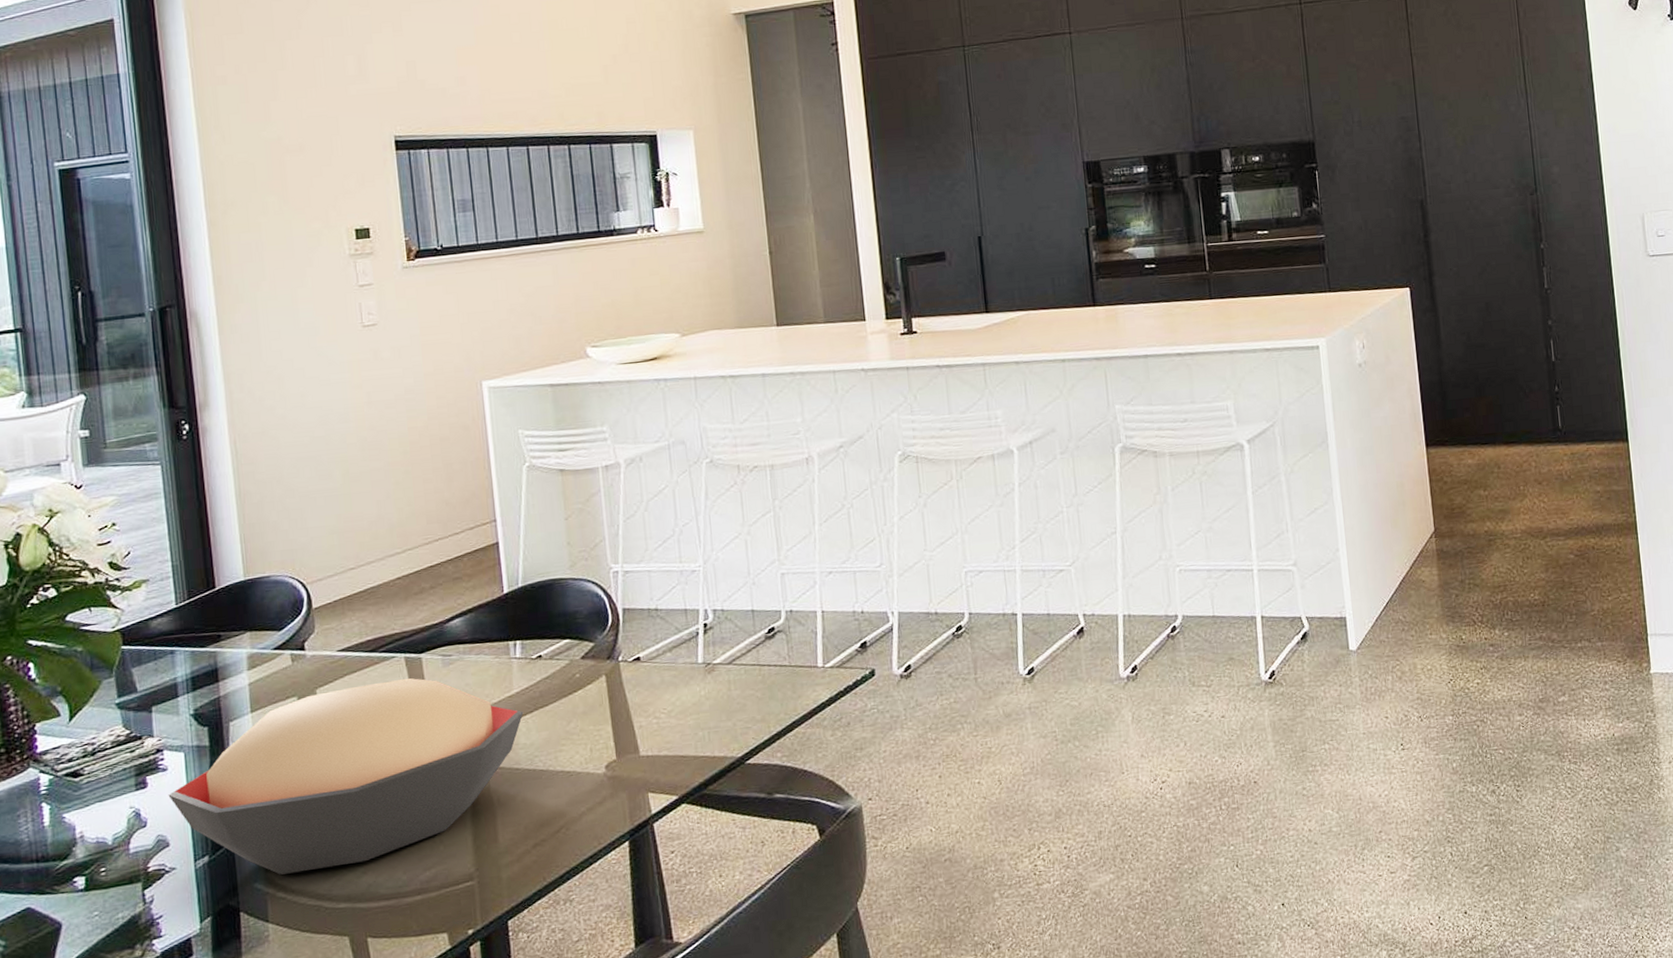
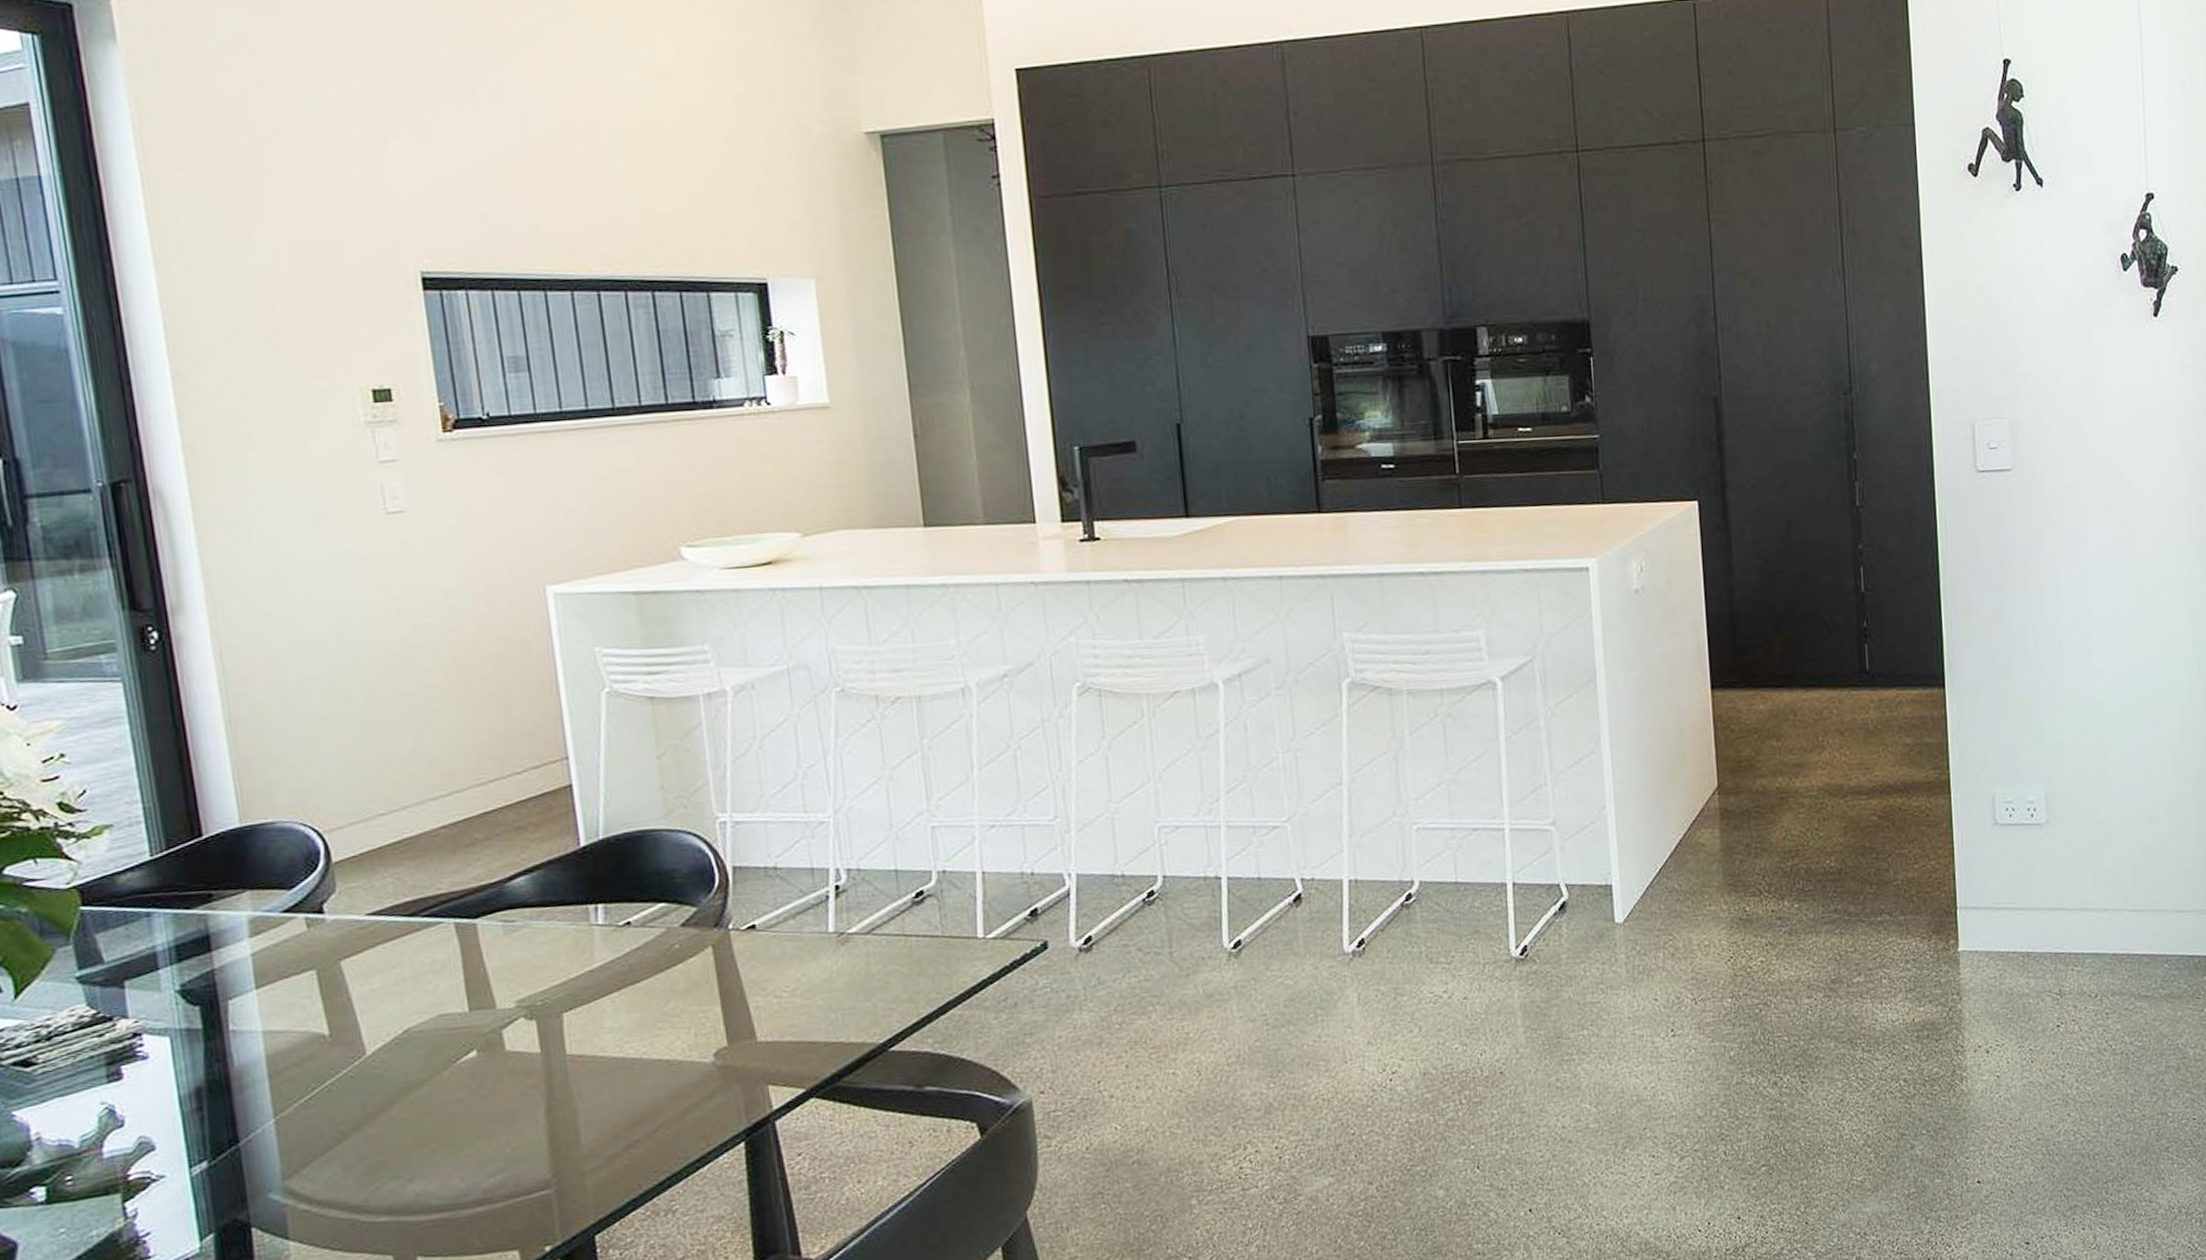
decorative bowl: present [168,677,524,875] -> none [151,947,609,1183]

